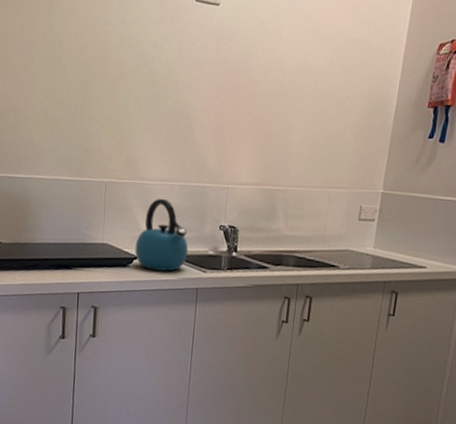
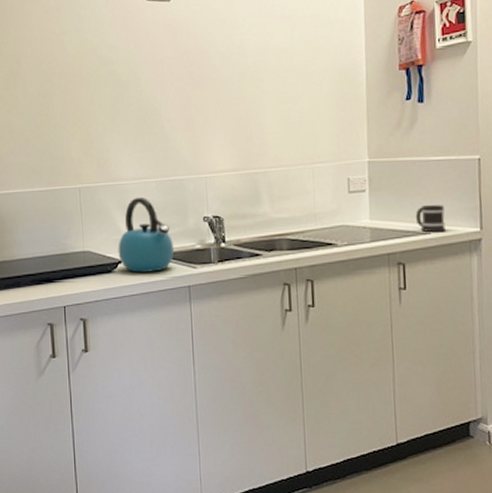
mug: none [415,241,444,268] -> present [415,205,445,233]

